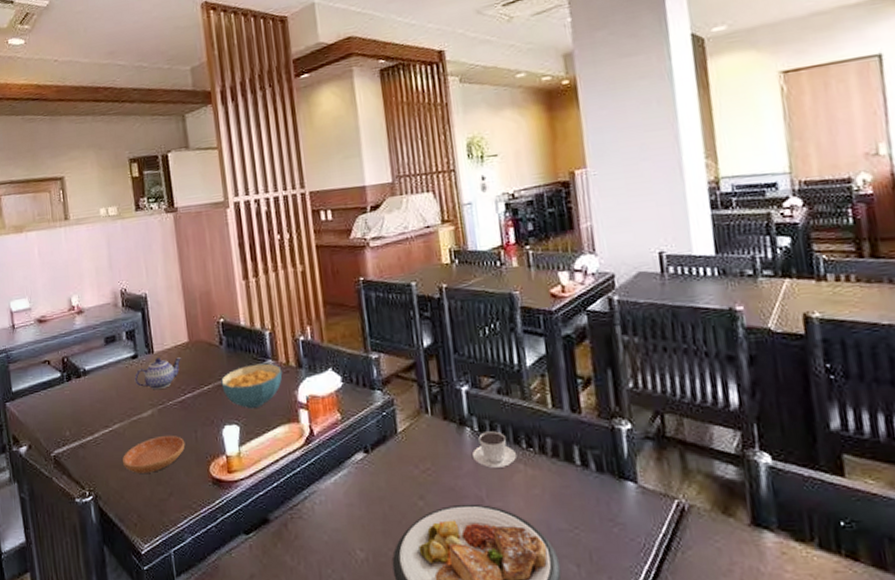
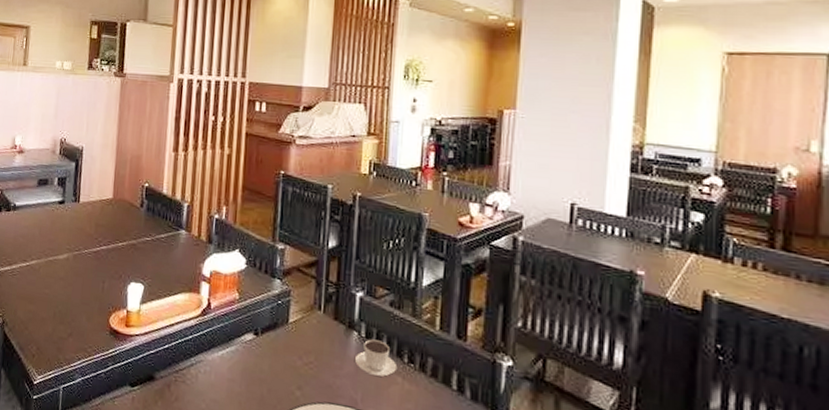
saucer: present [122,435,185,474] -> none [32,279,92,312]
teapot: present [134,357,181,390] -> none [57,207,103,237]
cereal bowl: present [221,363,283,408] -> none [135,231,193,272]

